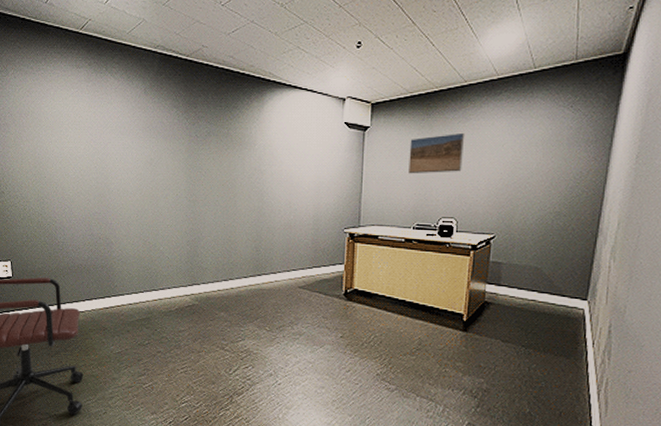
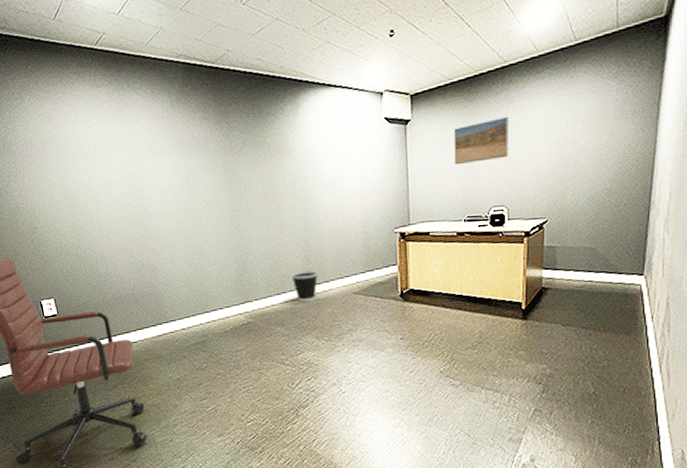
wastebasket: none [239,260,267,290] -> present [291,270,319,302]

